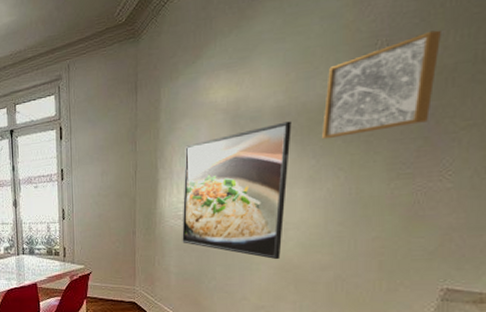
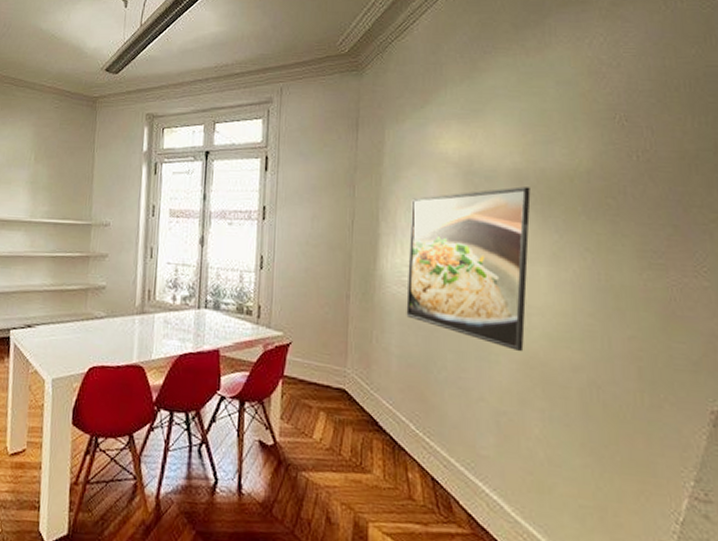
wall art: present [322,30,441,140] -> none [564,113,679,213]

